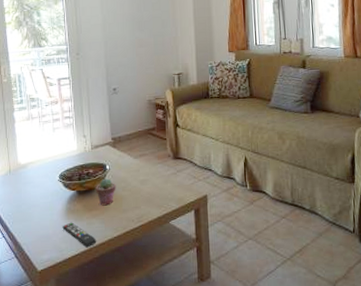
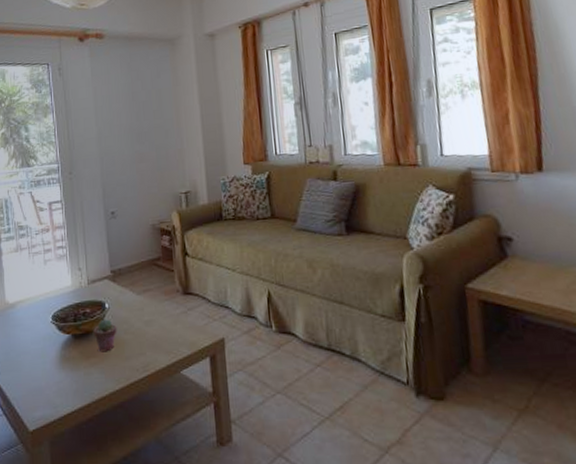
remote control: present [62,222,97,248] -> none [56,372,96,404]

